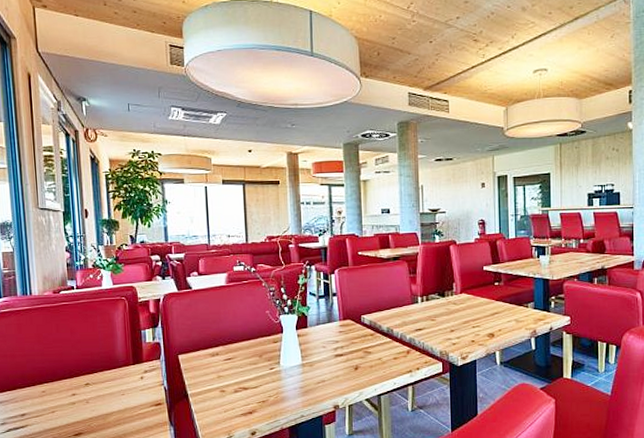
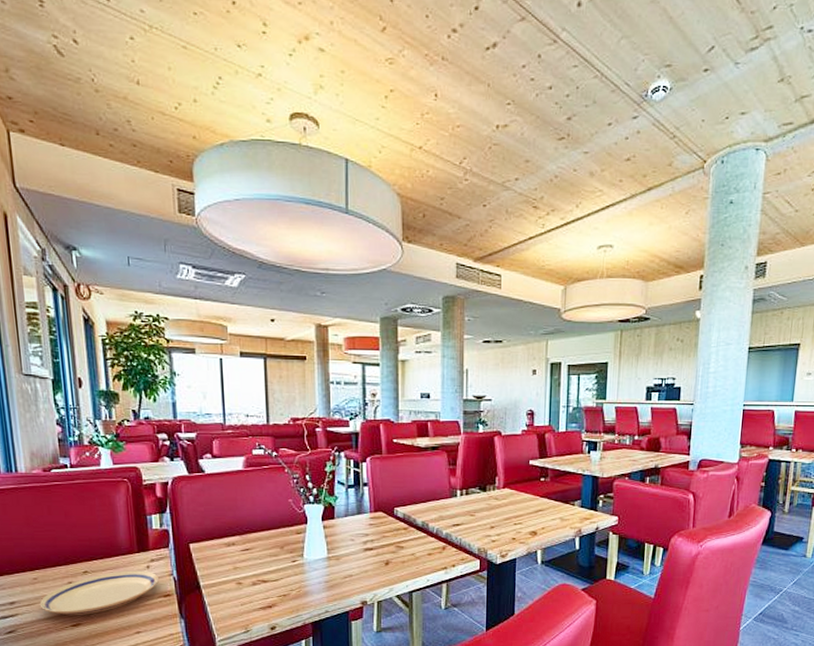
plate: none [46,381,151,426] -> present [39,570,159,616]

